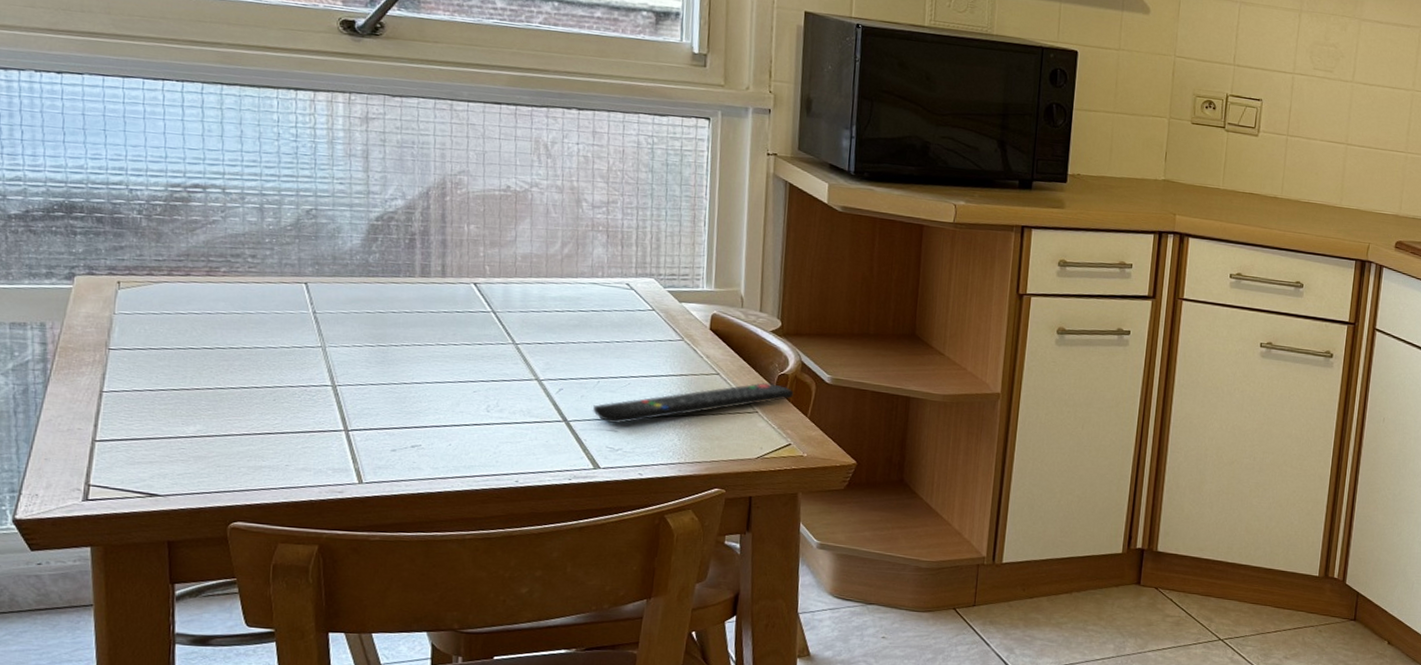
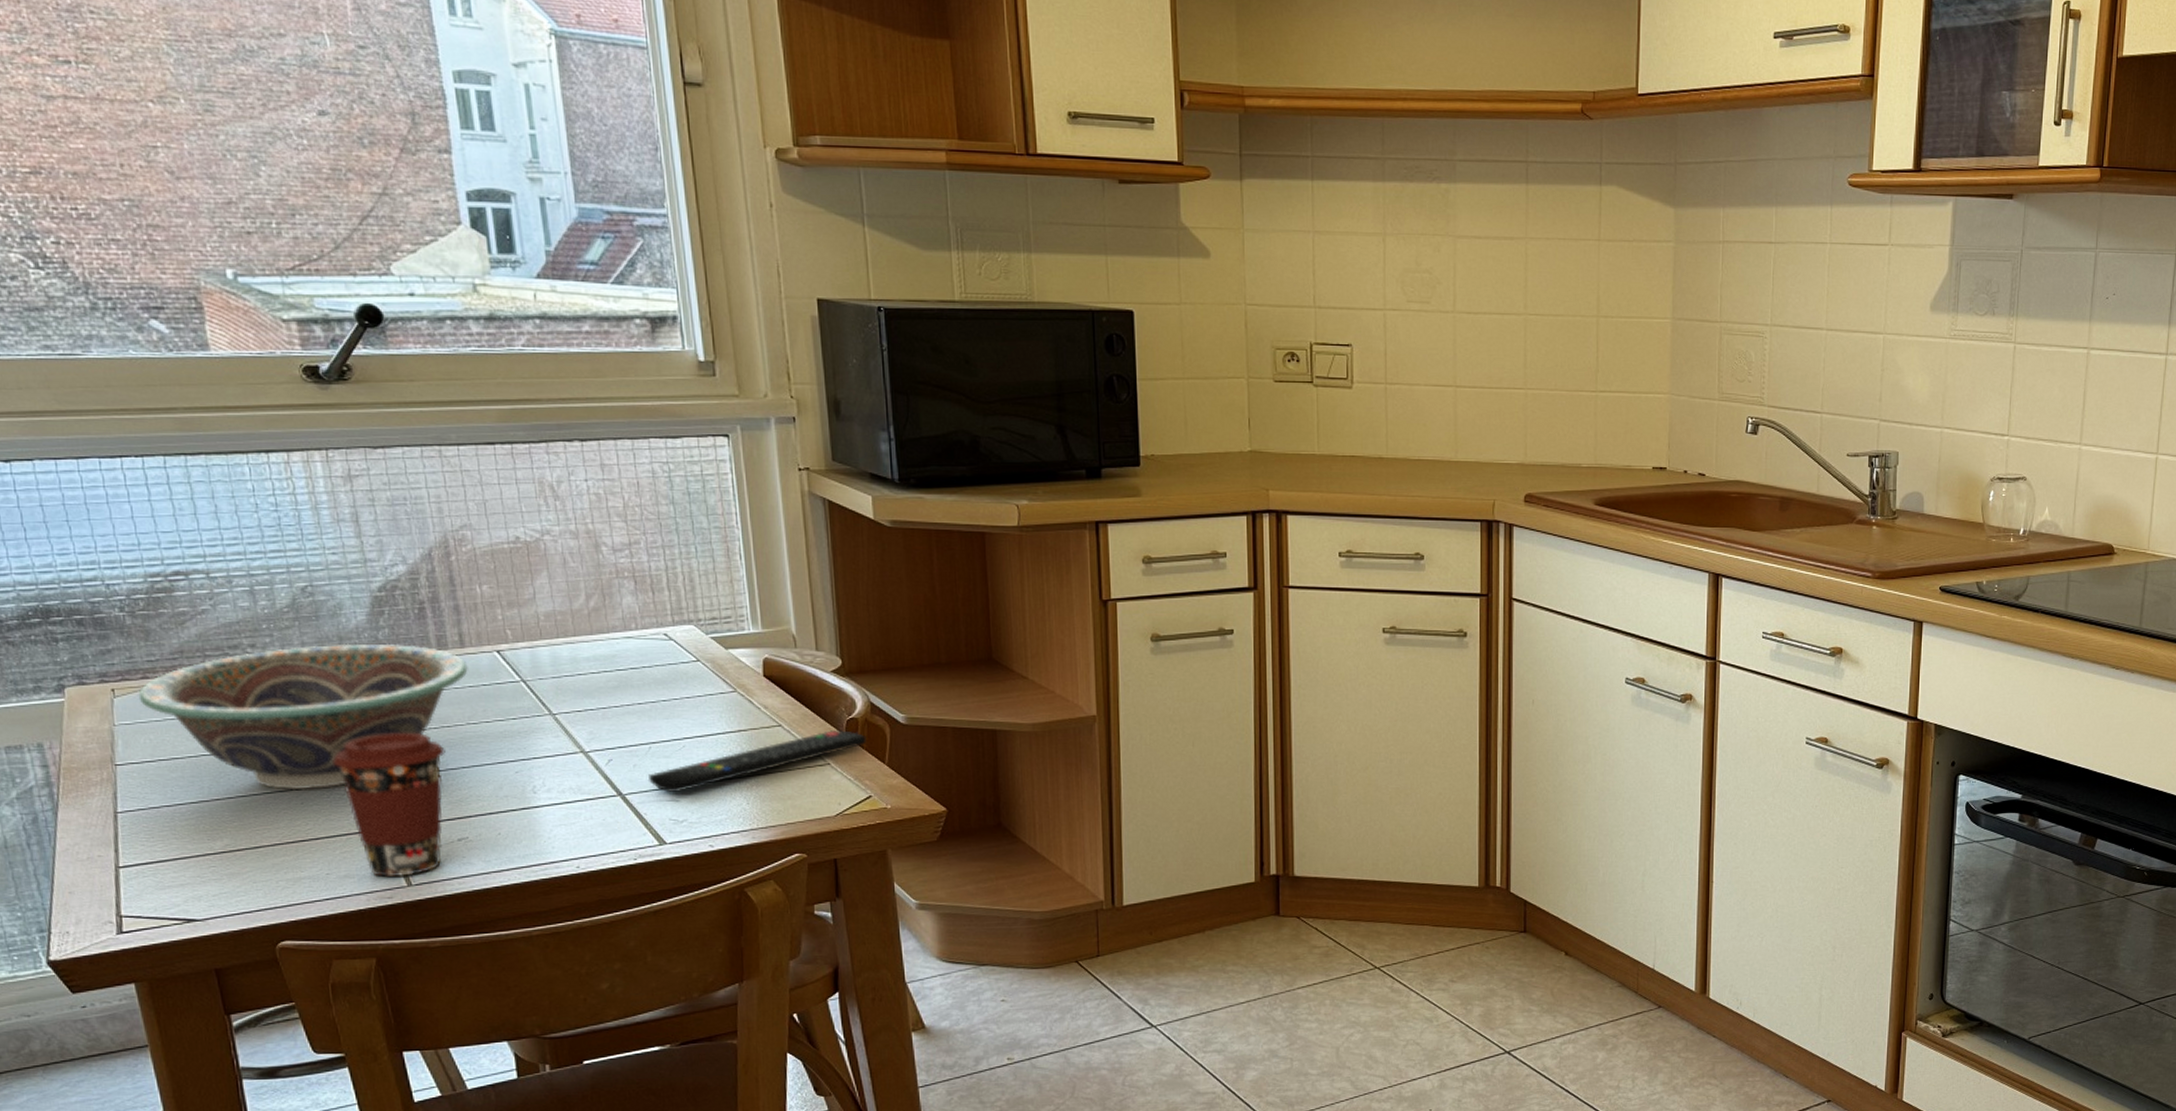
decorative bowl: none [141,261,446,389] -> present [138,643,468,791]
coffee cup: none [309,345,413,474] -> present [333,732,445,877]

